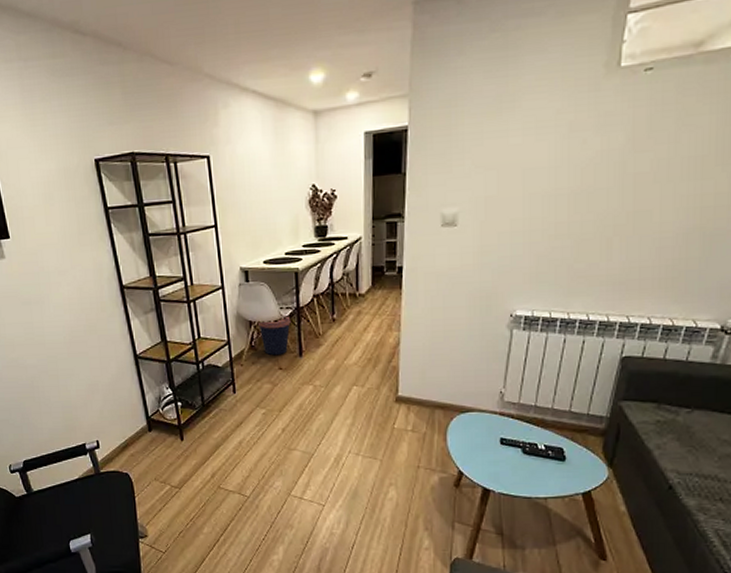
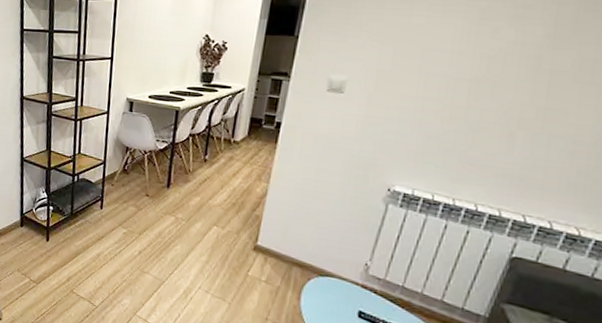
coffee cup: present [257,314,291,356] -> none [133,147,165,183]

